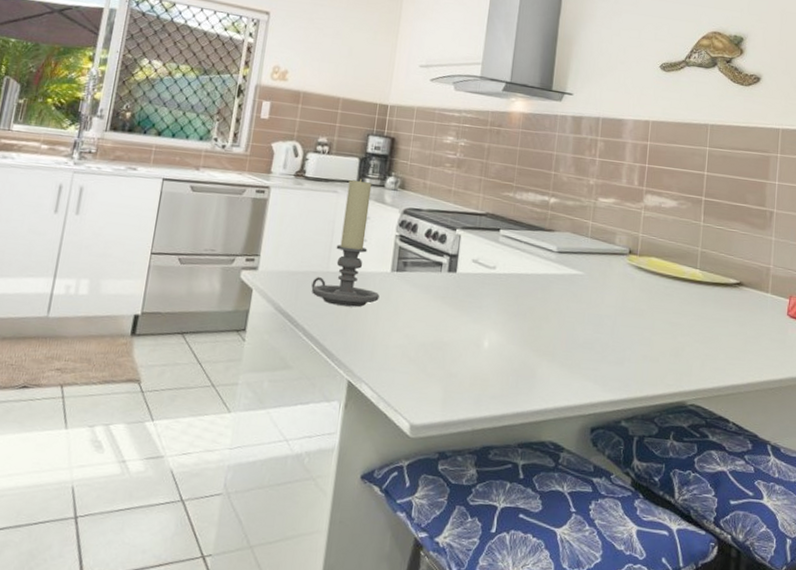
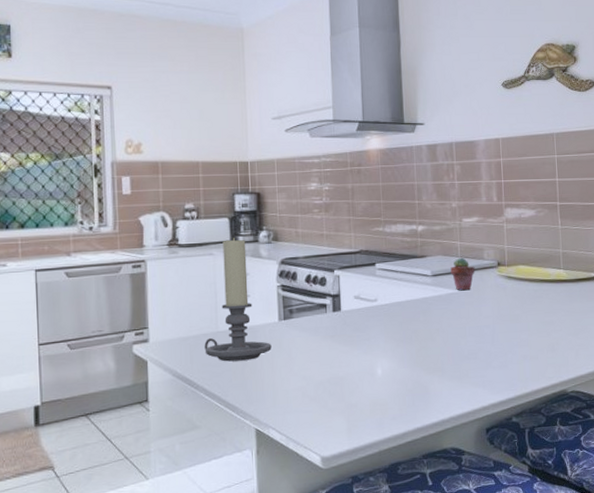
potted succulent: none [578,238,604,274] -> present [451,257,475,290]

